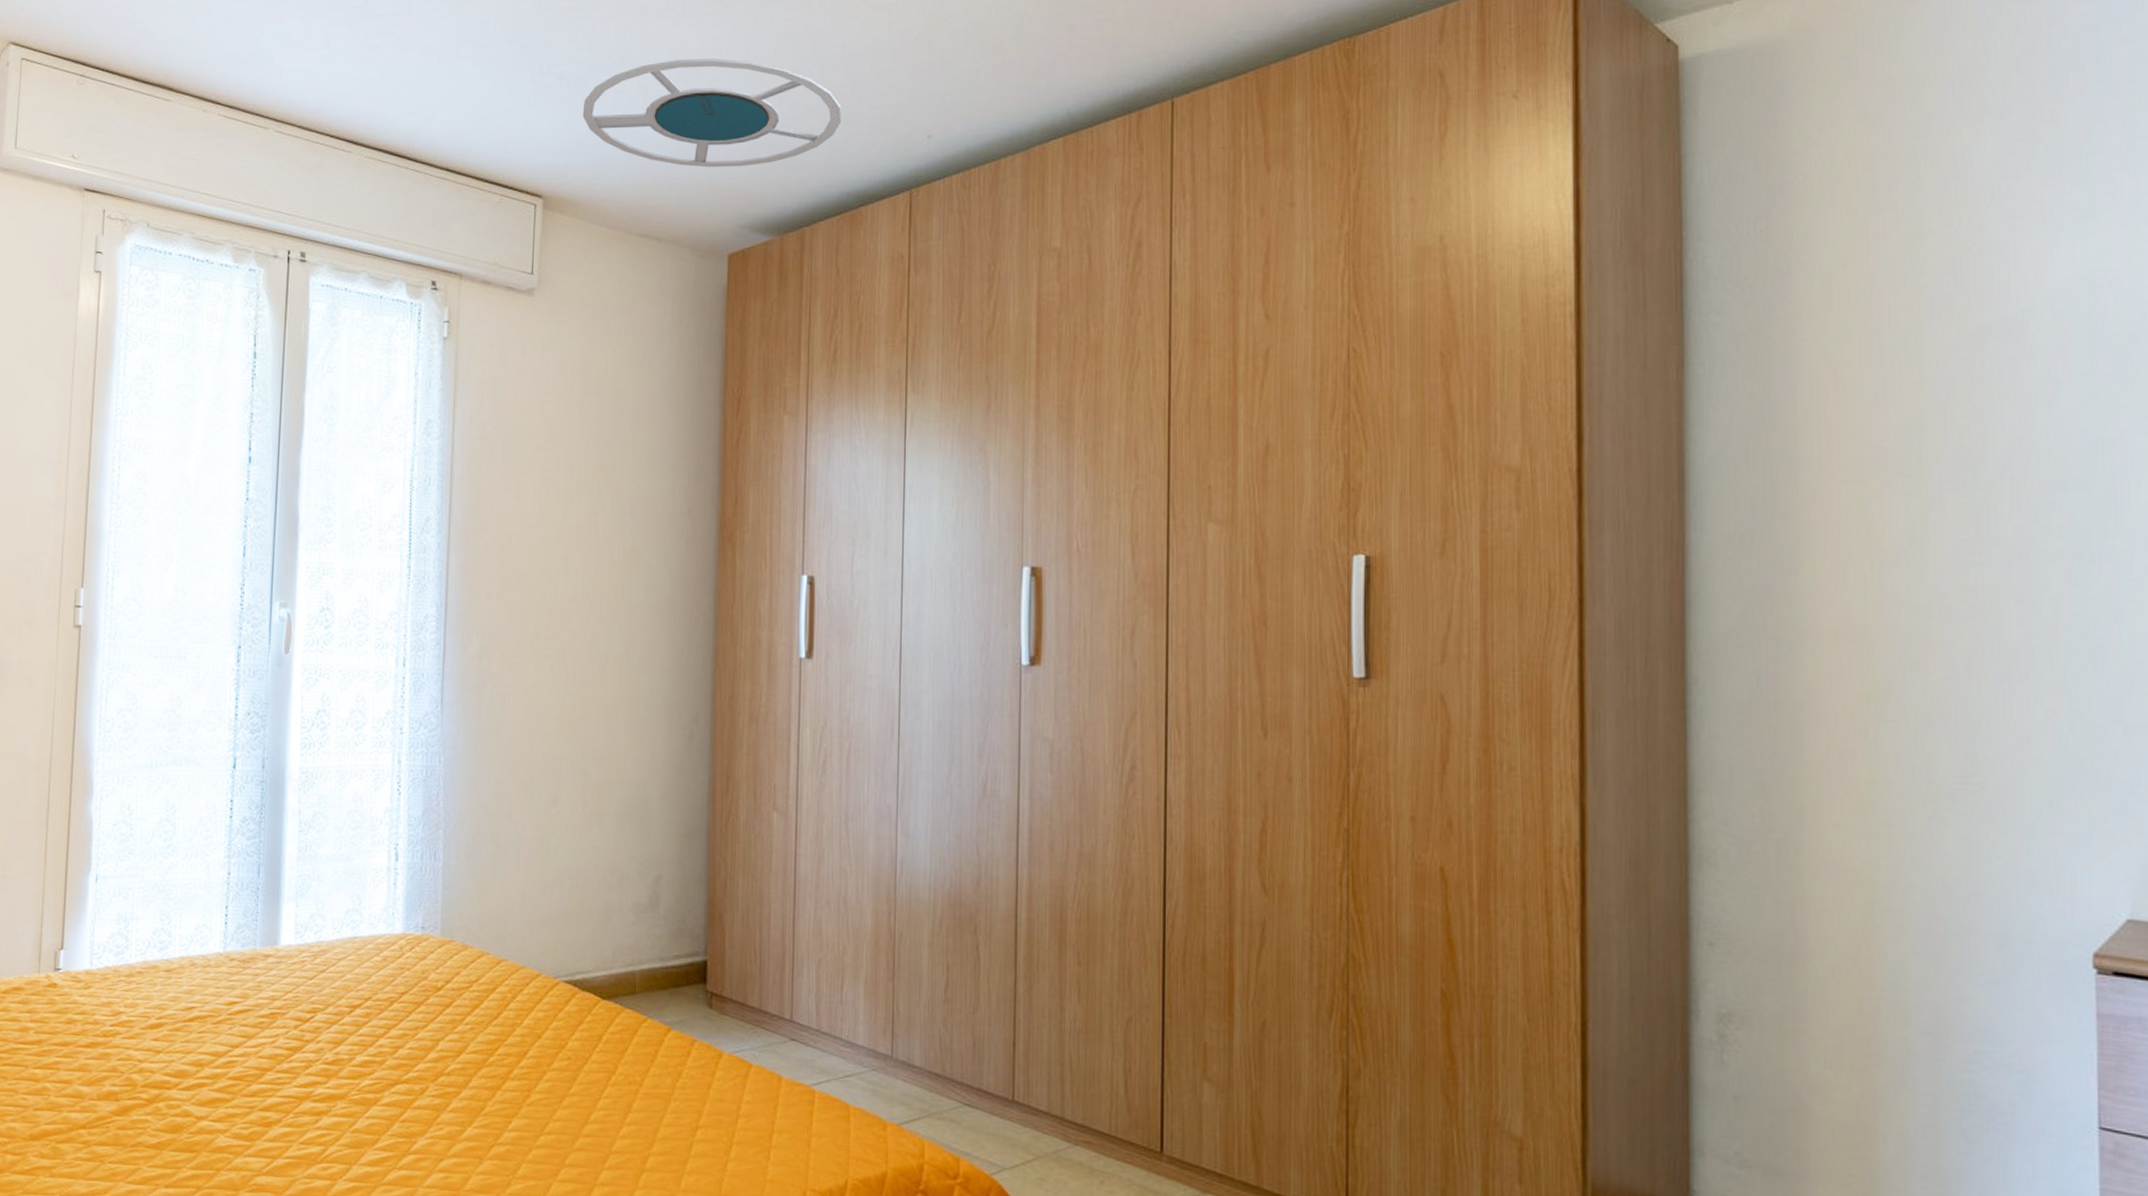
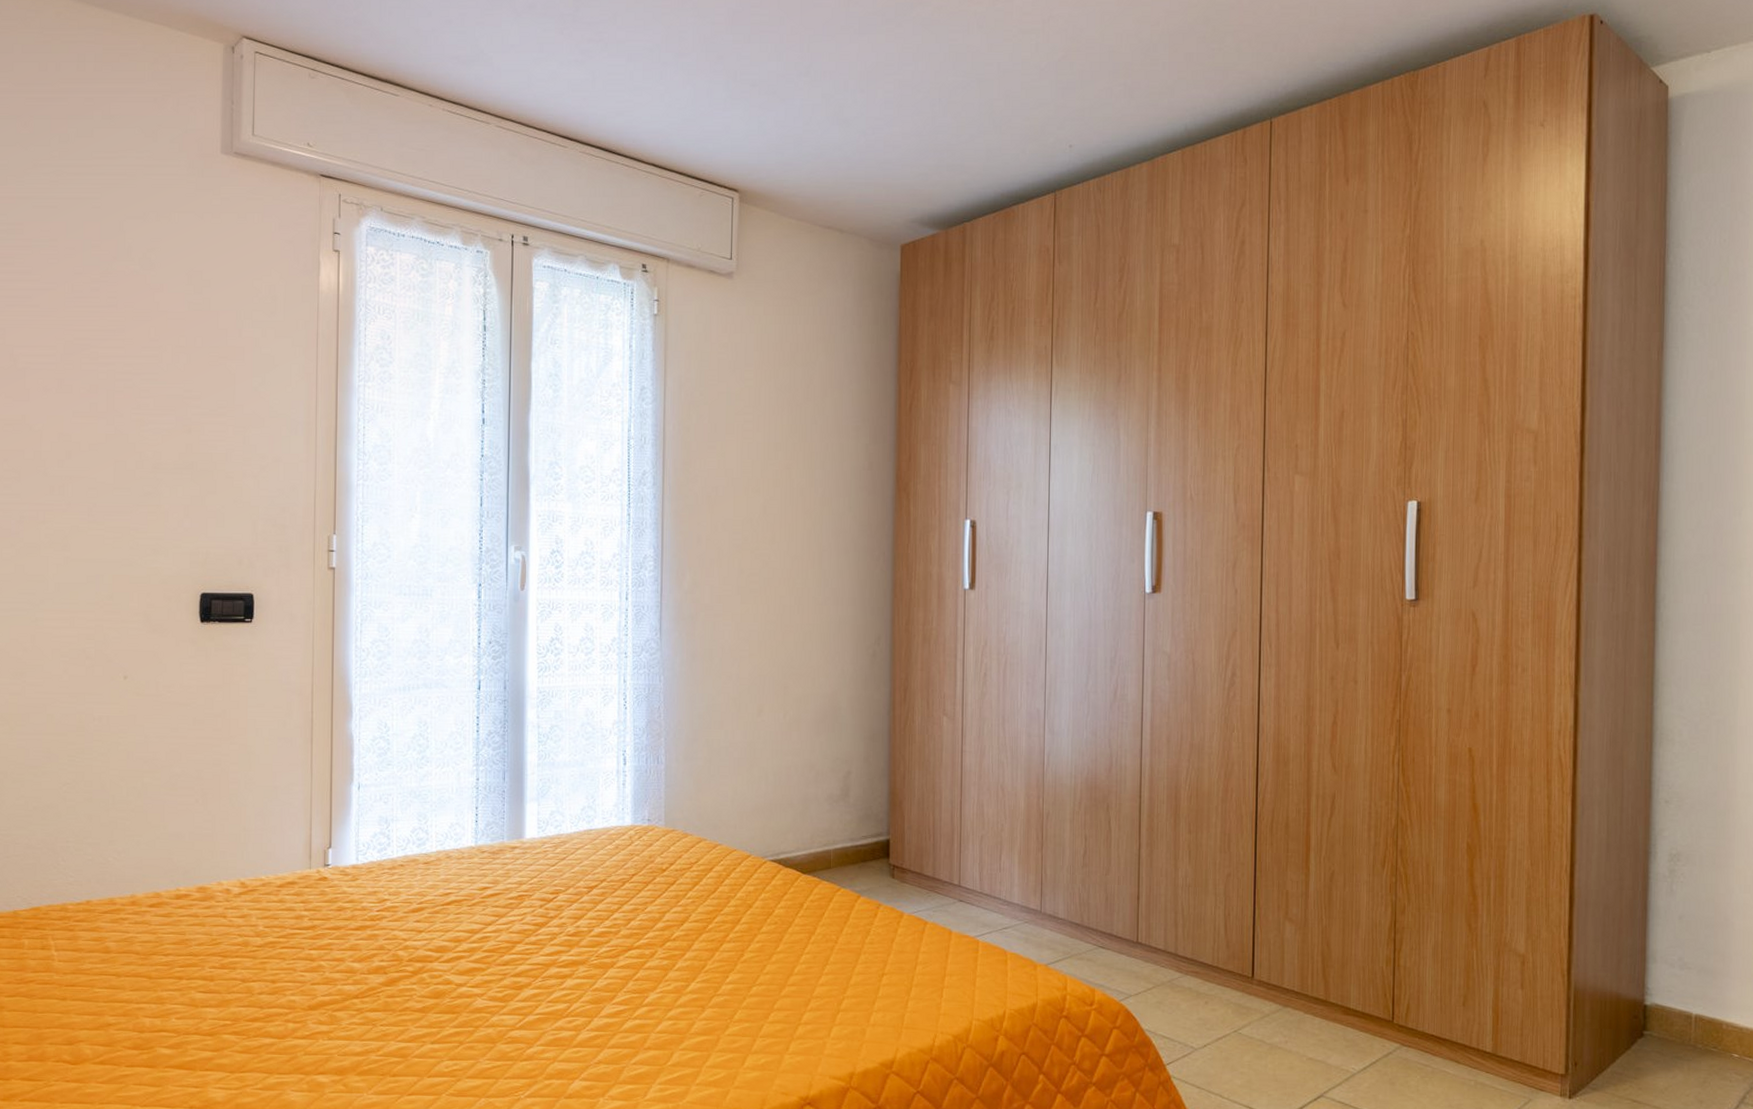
ceiling lamp: present [582,58,842,168] -> none [772,72,997,169]

